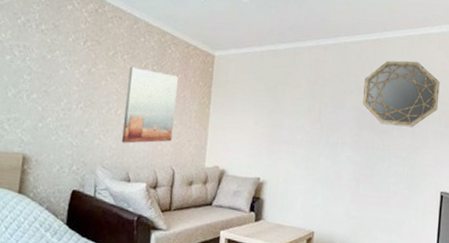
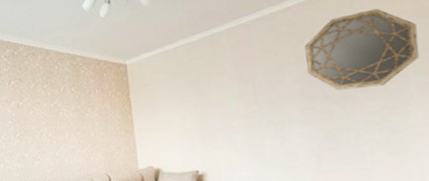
wall art: present [121,67,178,144] -> none [51,91,102,160]

